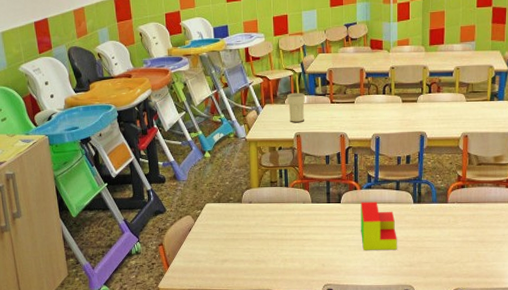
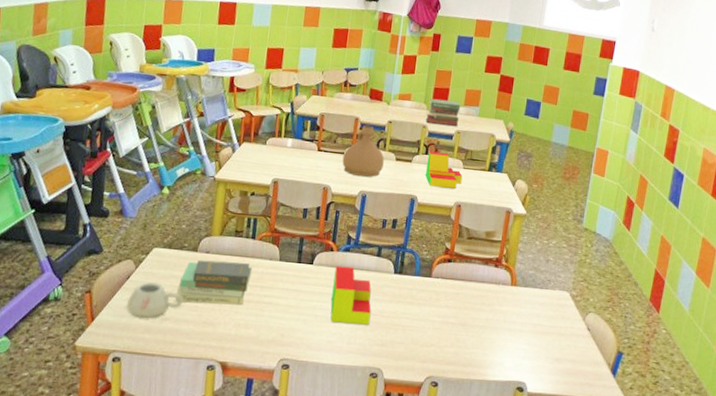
cup: none [193,231,237,262] -> present [127,281,183,318]
books: none [231,208,290,246] -> present [176,259,253,305]
cup: present [287,92,305,123] -> none [269,133,290,168]
jug: none [354,74,391,122] -> present [342,125,384,177]
books: none [426,39,457,64] -> present [426,98,461,126]
toy blocks: none [431,89,466,121] -> present [425,151,463,189]

